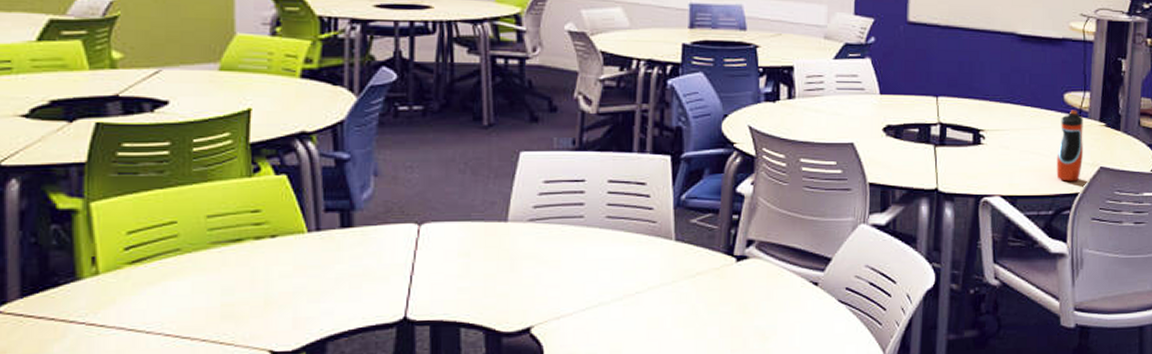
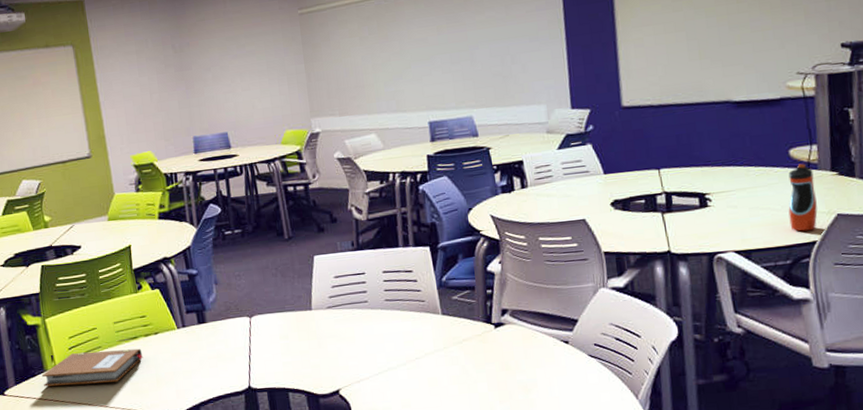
notebook: none [70,255,248,303] -> present [41,348,144,387]

